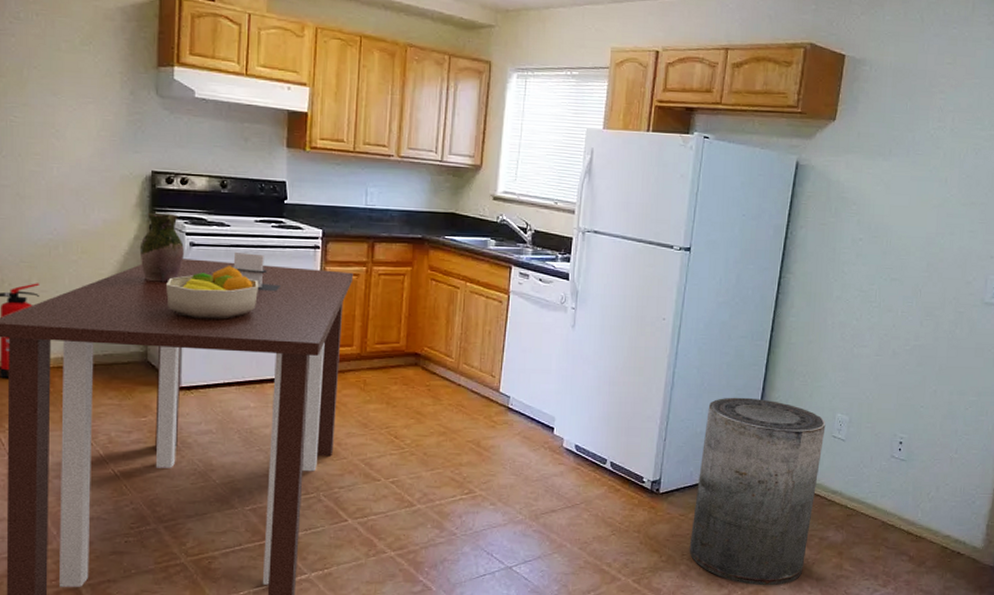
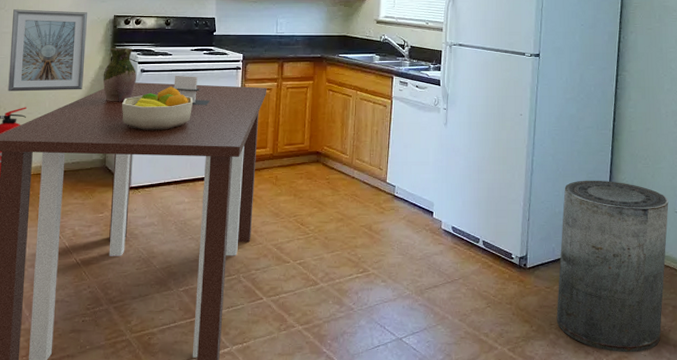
picture frame: none [12,155,115,265] -> present [8,9,87,92]

